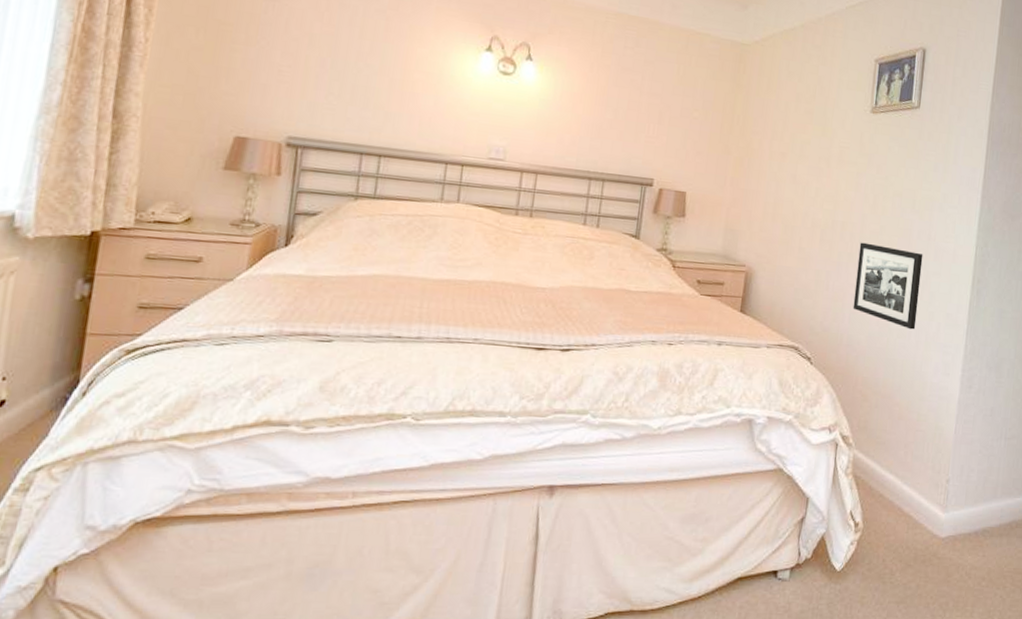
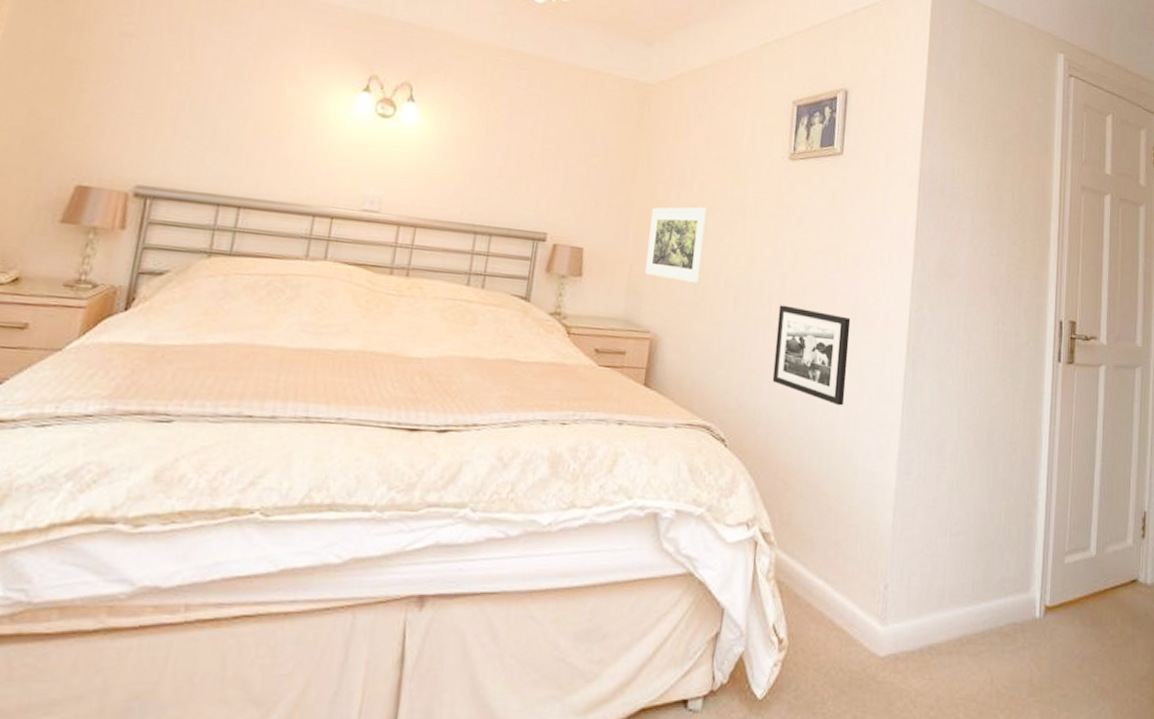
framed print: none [741,155,798,224] -> present [645,207,708,284]

